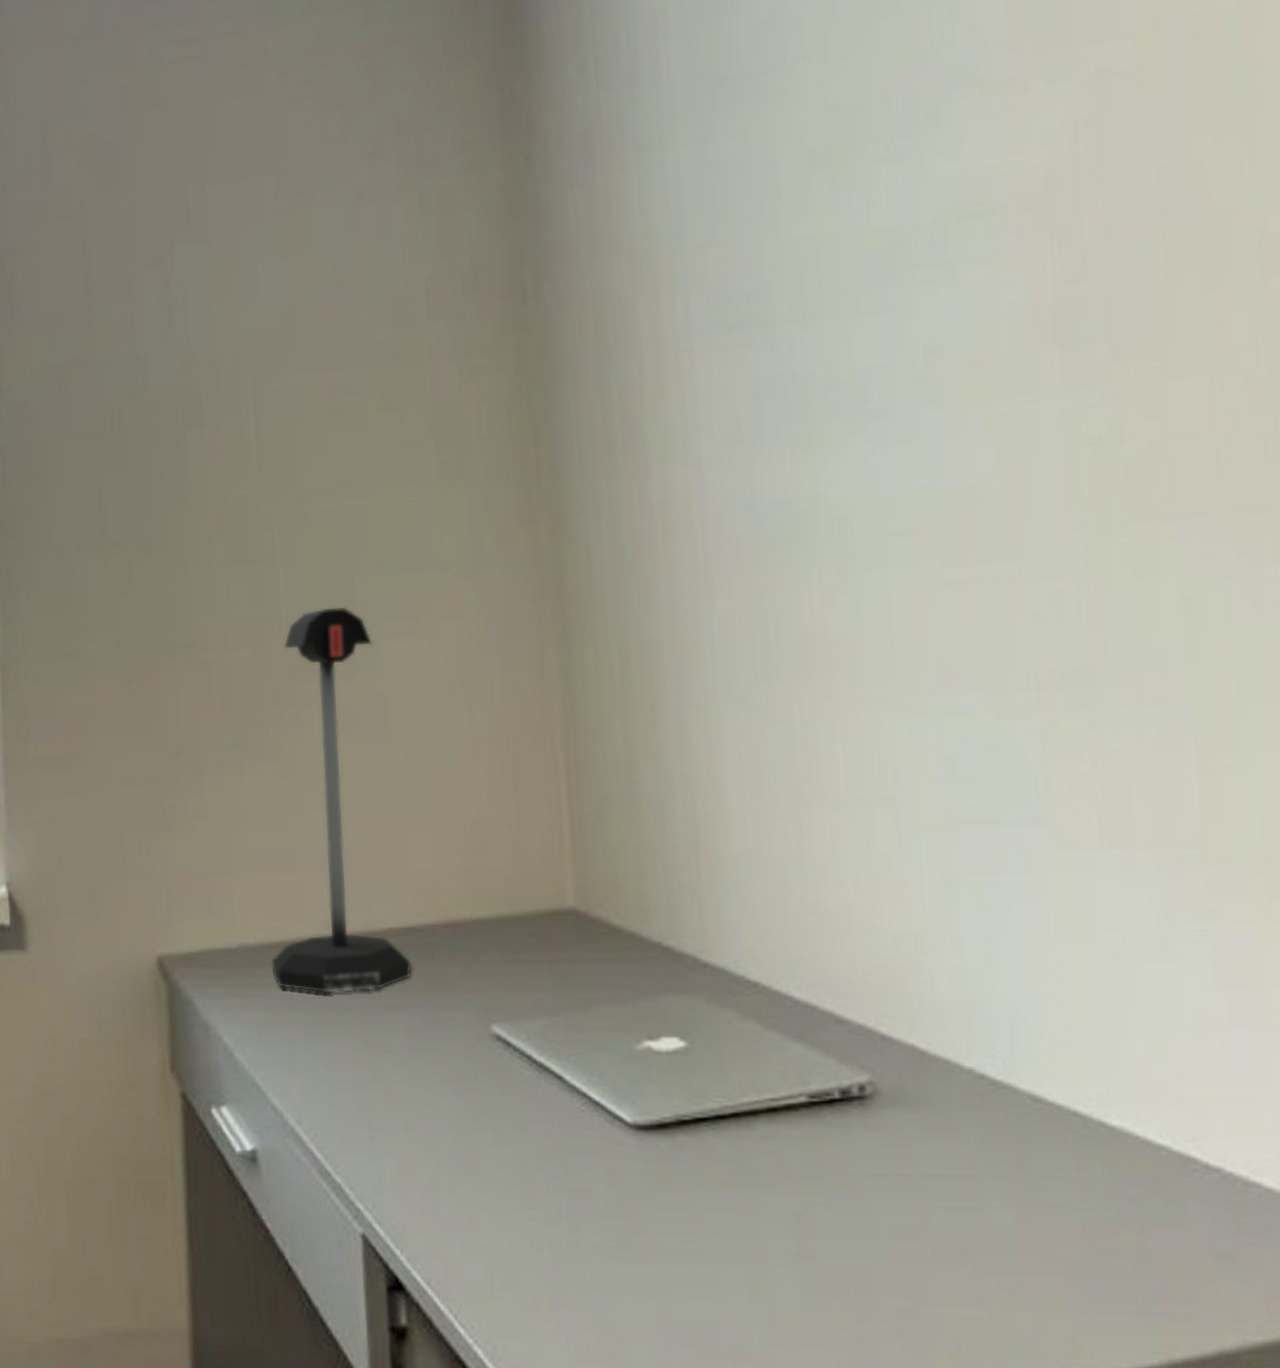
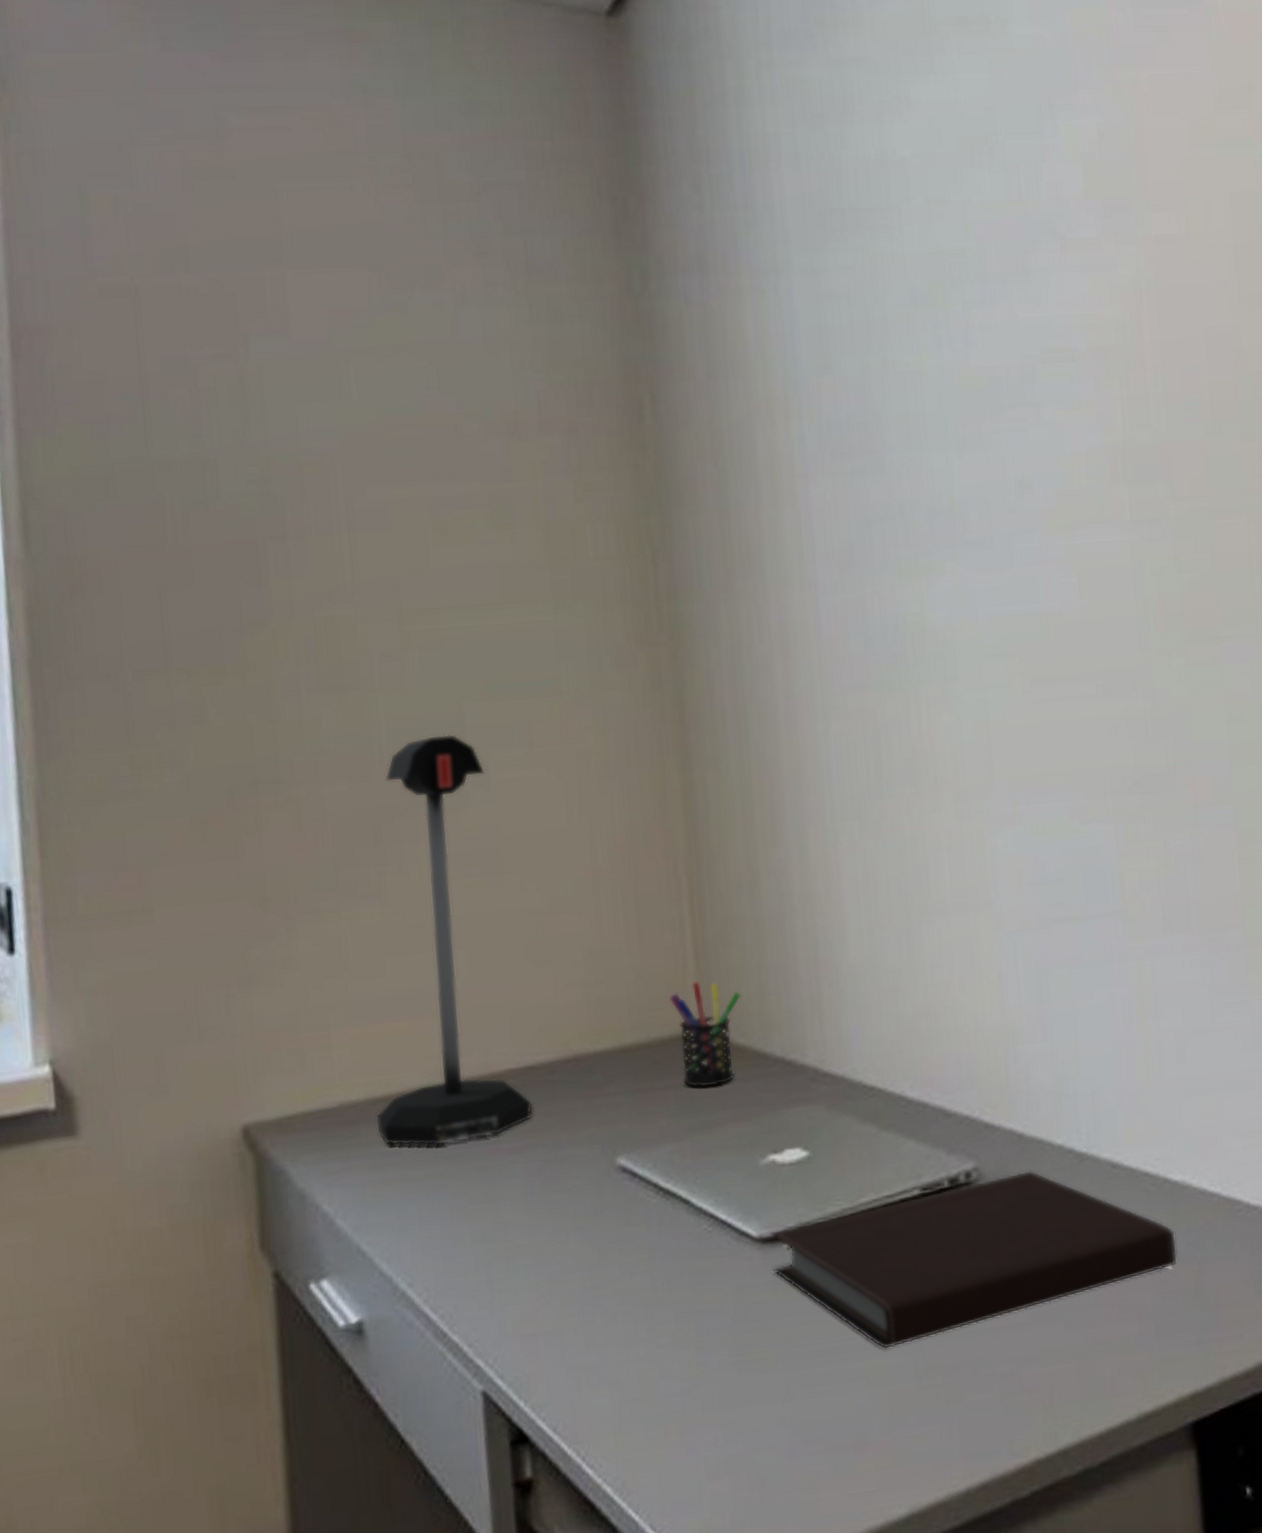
pen holder: none [544,857,617,965] -> present [669,981,741,1088]
notebook: none [645,1091,1115,1261] -> present [771,1170,1178,1350]

